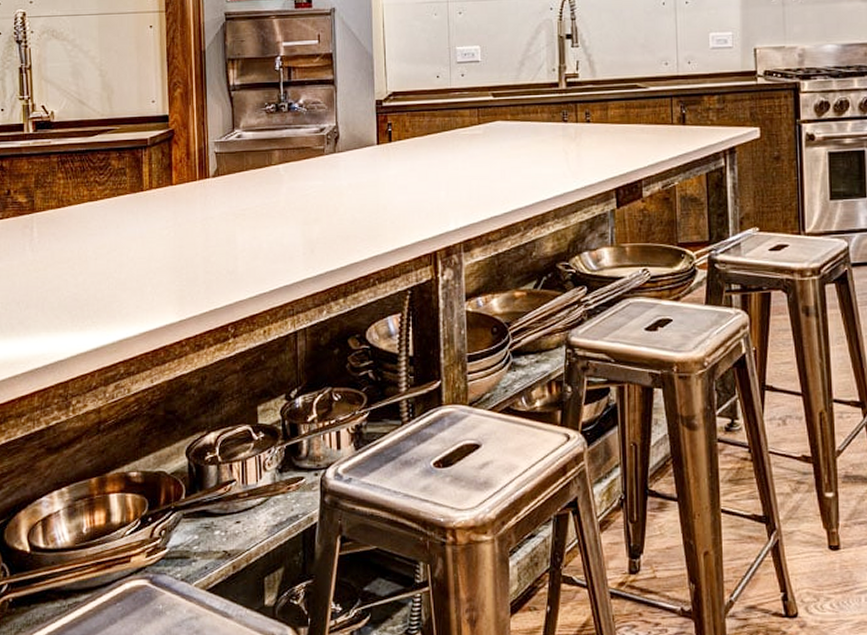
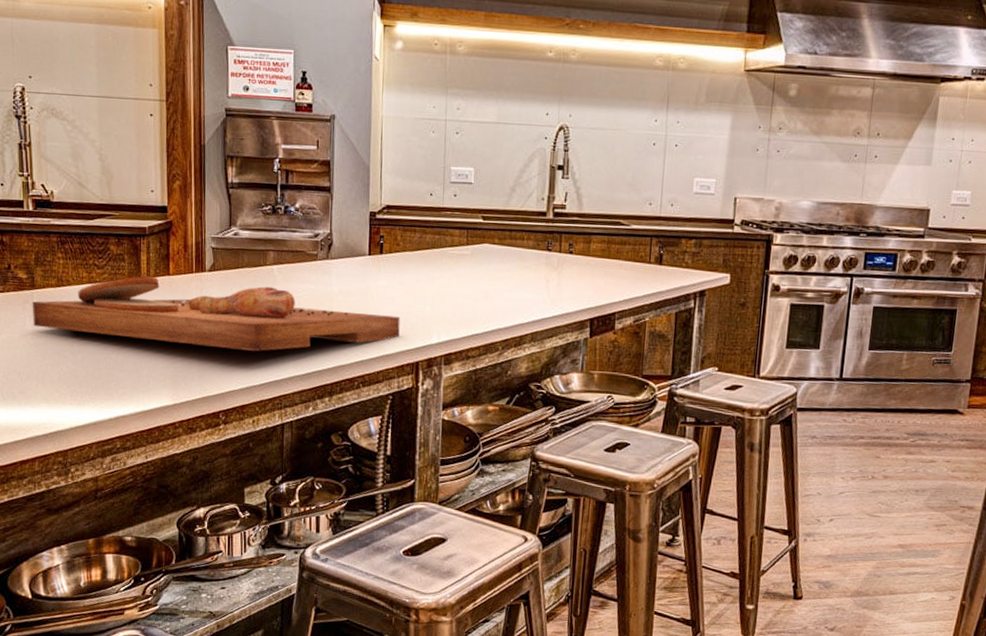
cutting board: none [31,187,414,256] -> present [32,275,400,352]

